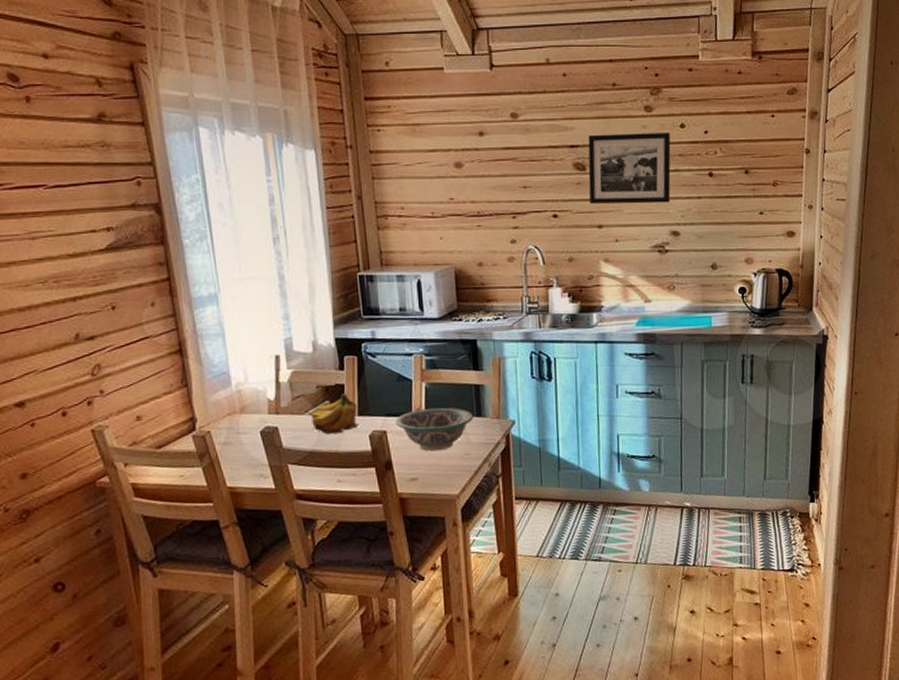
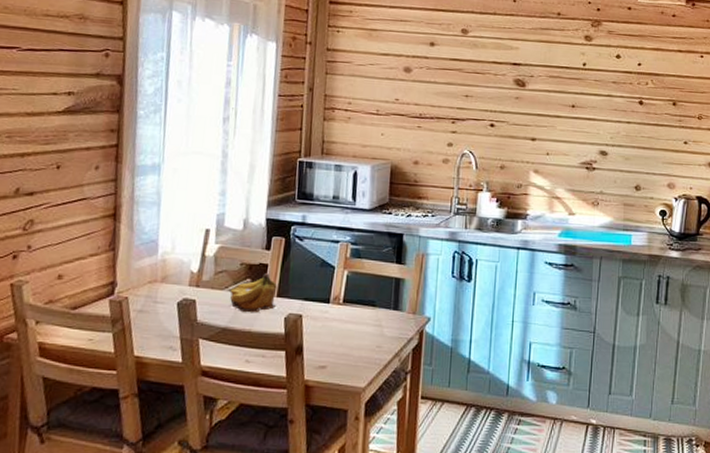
bowl: present [395,407,474,452] -> none [312,296,391,341]
picture frame: present [588,133,671,204] -> none [526,55,606,124]

